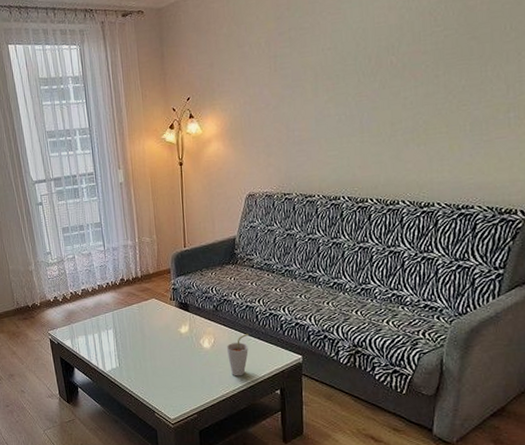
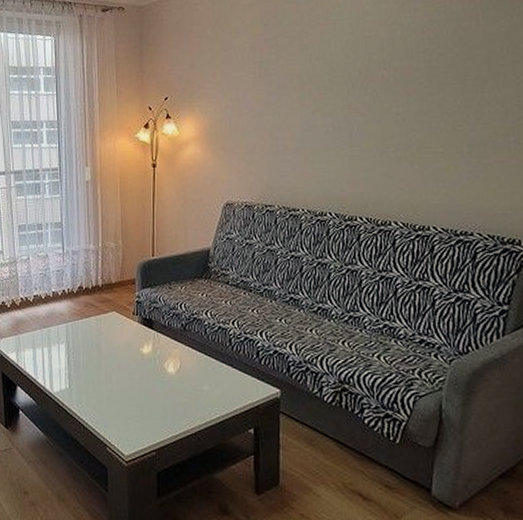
cup: present [227,334,249,376] -> none [195,359,220,409]

